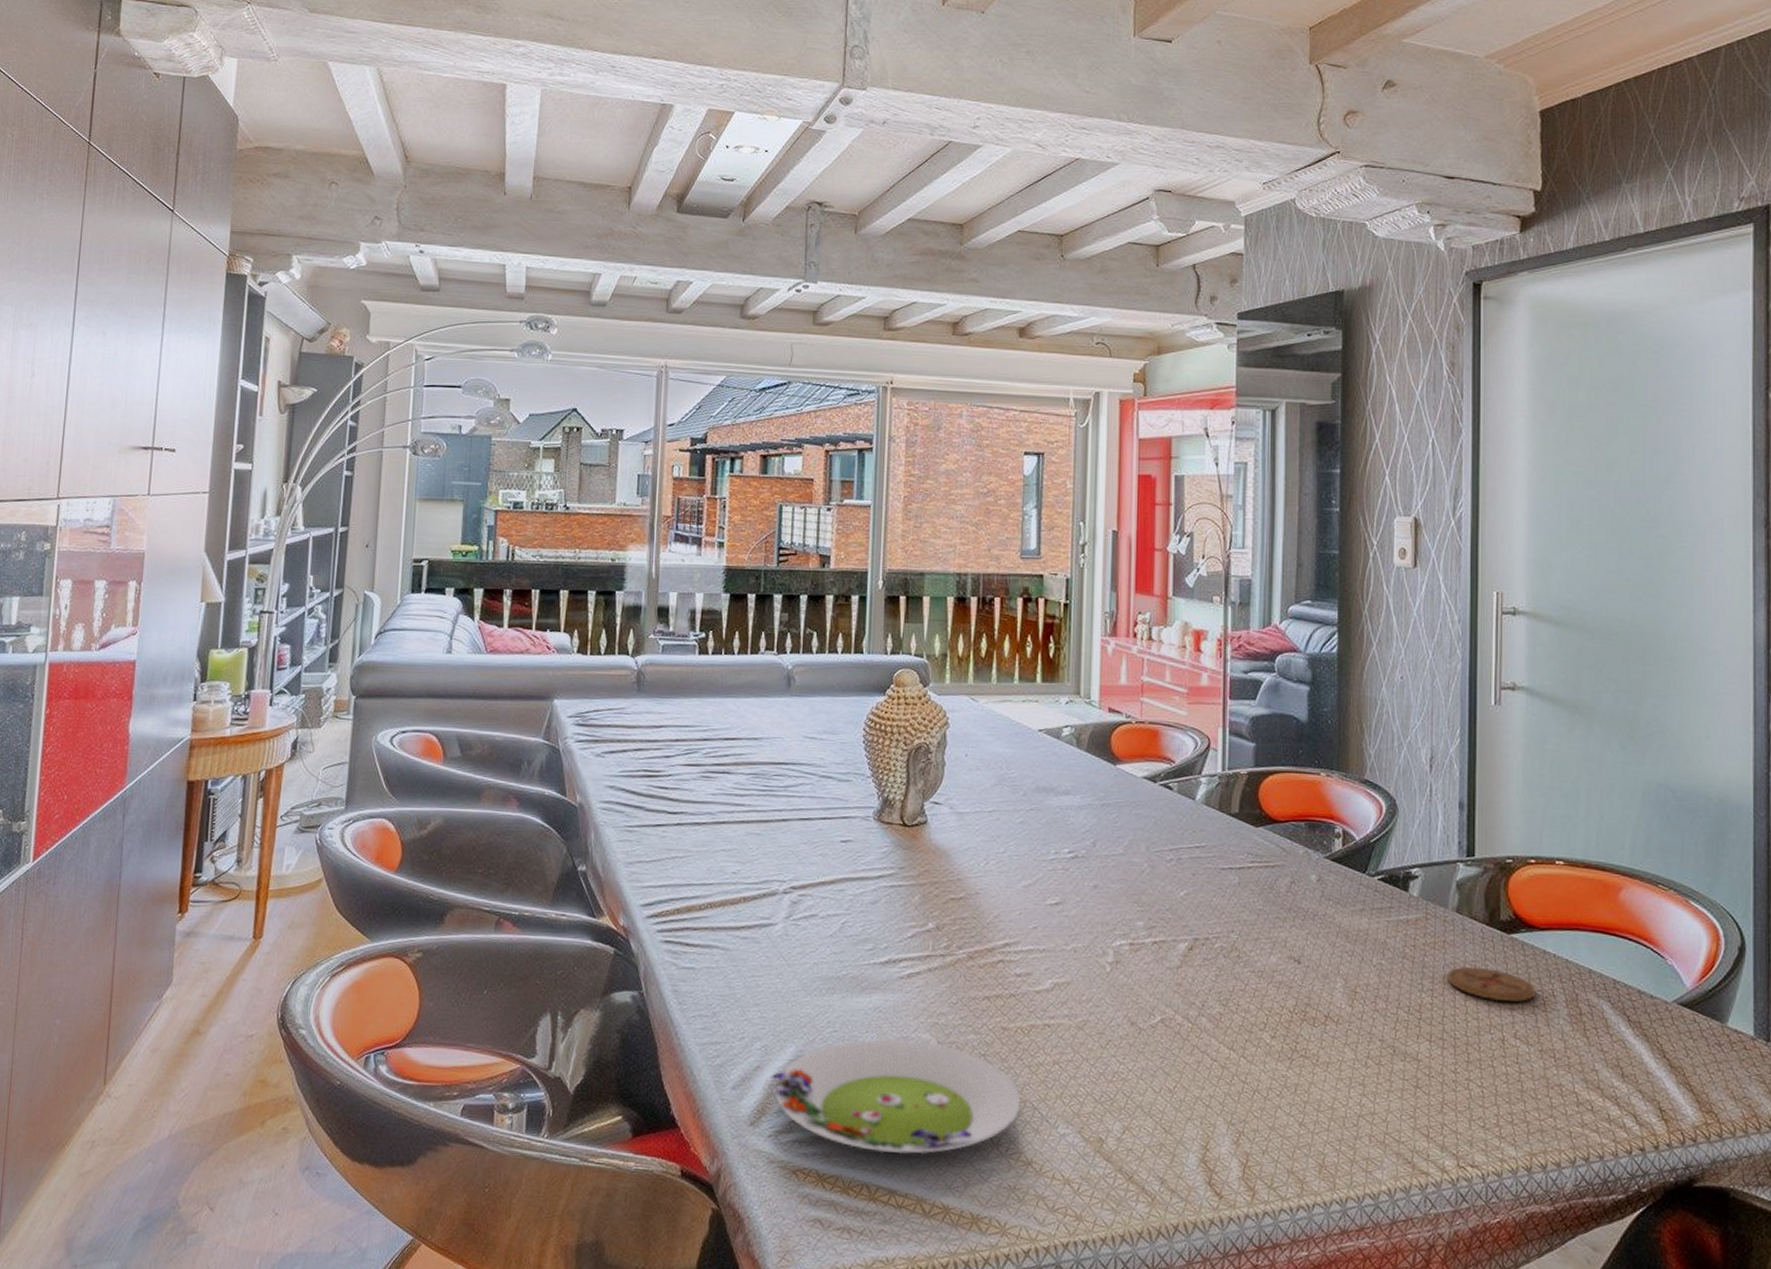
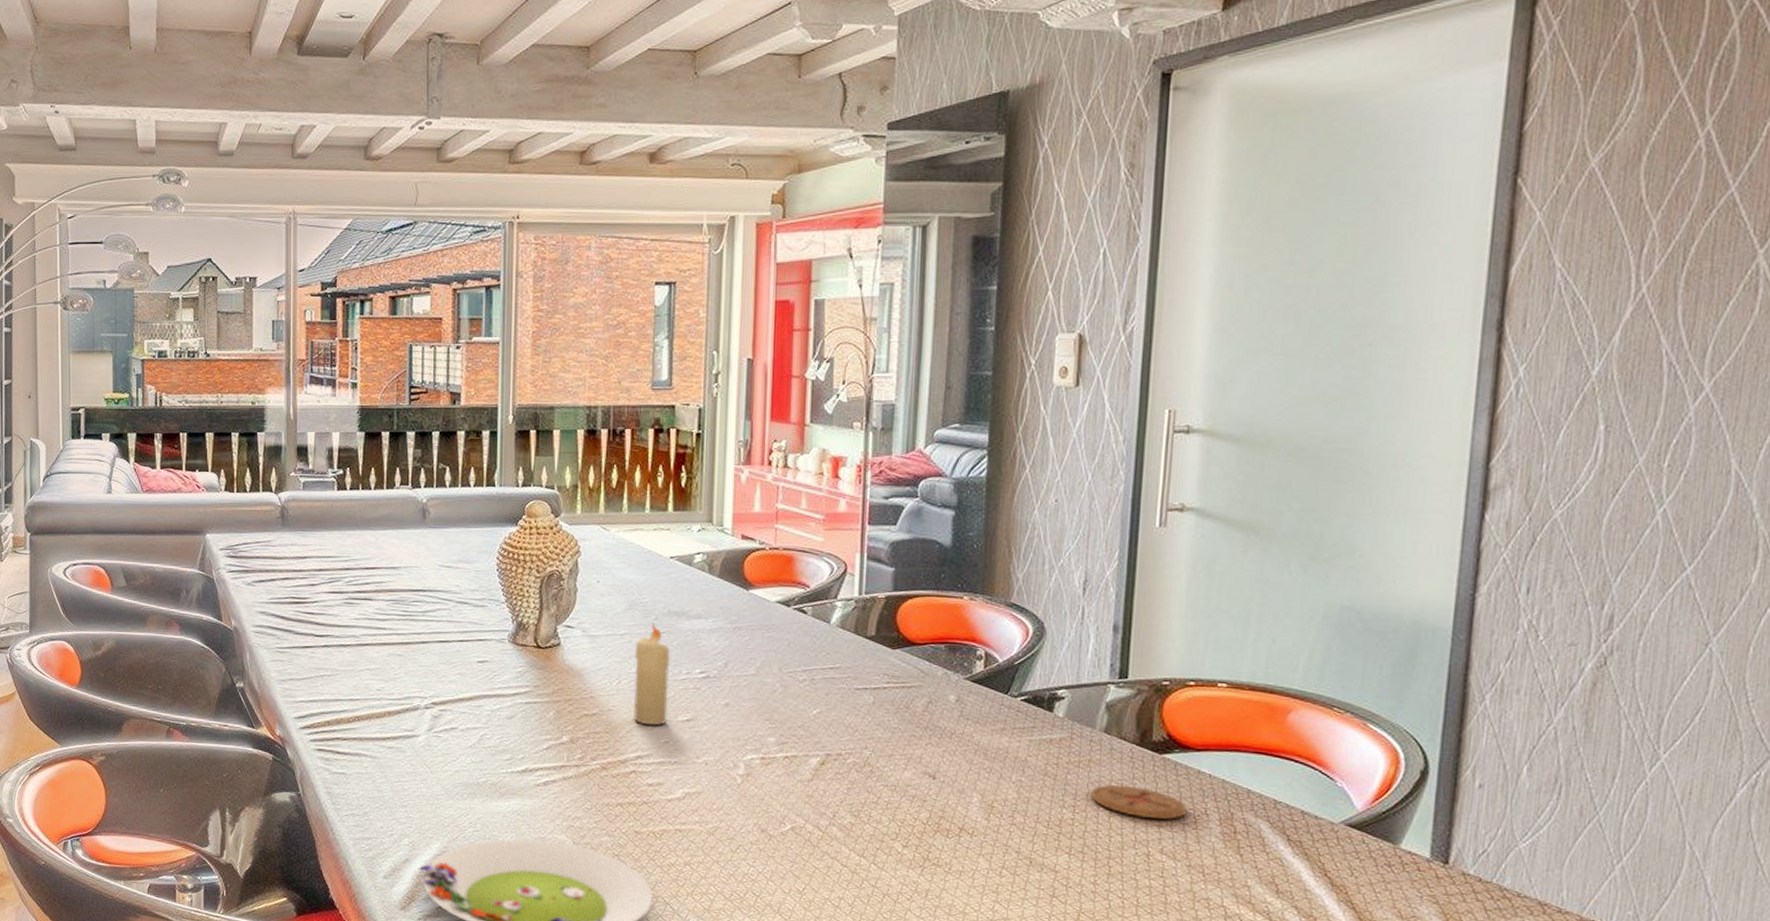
candle: none [1002,799,1039,910] -> present [634,623,671,726]

